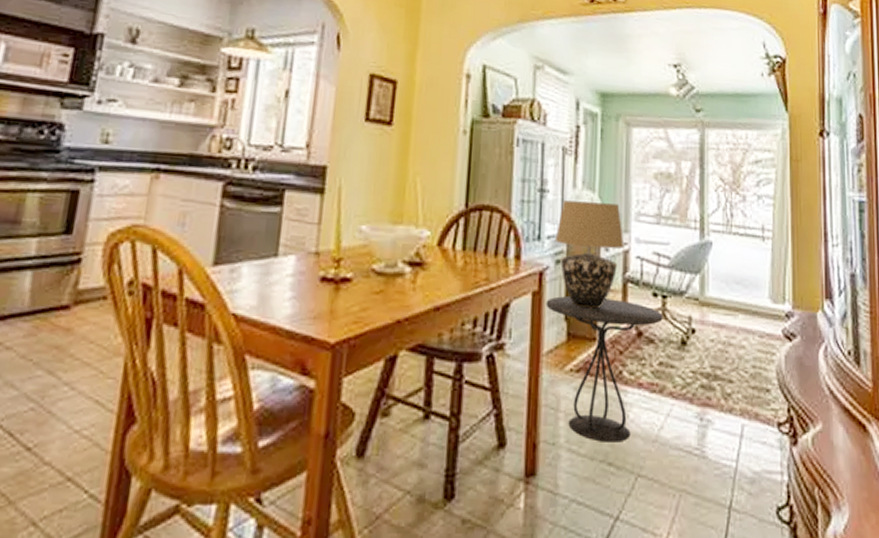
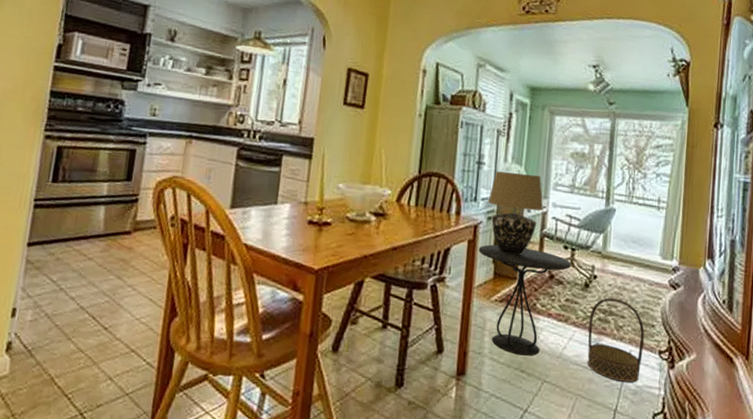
basket: none [689,357,758,469] -> present [587,297,645,383]

